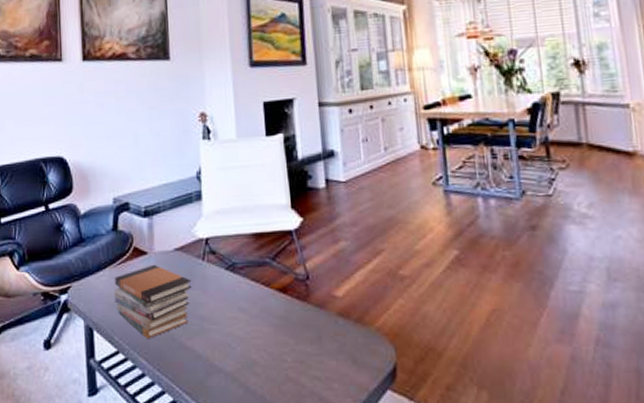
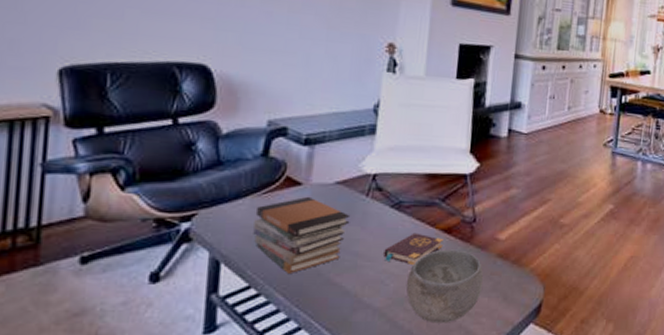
book: none [226,294,281,327] -> present [383,233,444,265]
bowl: none [251,309,328,389] -> present [406,249,484,324]

